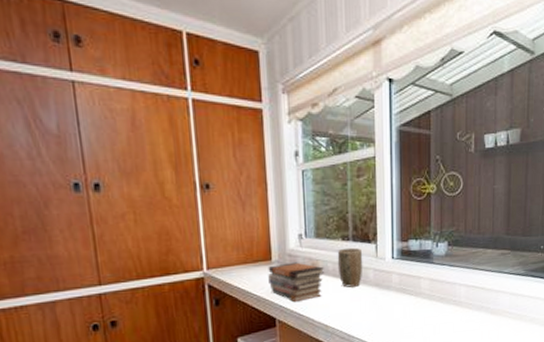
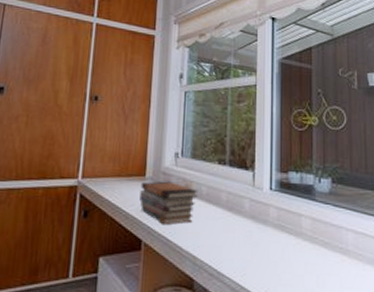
plant pot: present [337,247,363,288] -> none [211,172,239,216]

